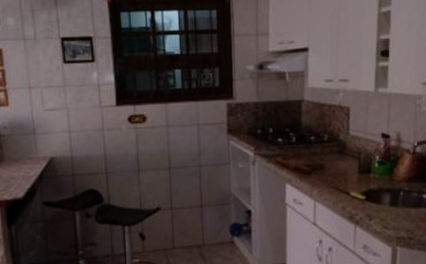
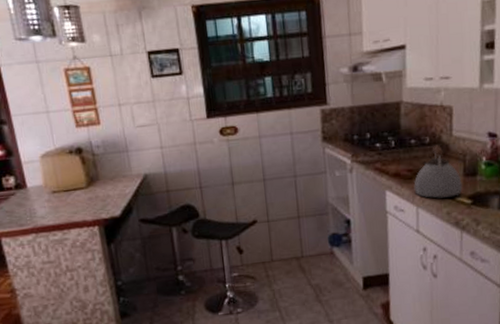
kettle: none [312,142,357,193] -> present [413,144,463,199]

